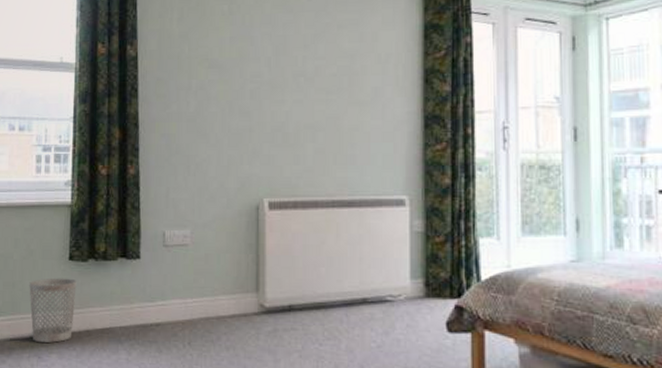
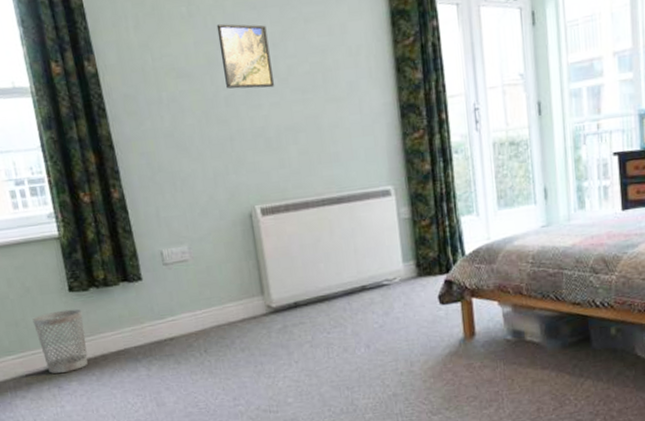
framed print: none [253,22,301,86] -> present [216,23,275,89]

